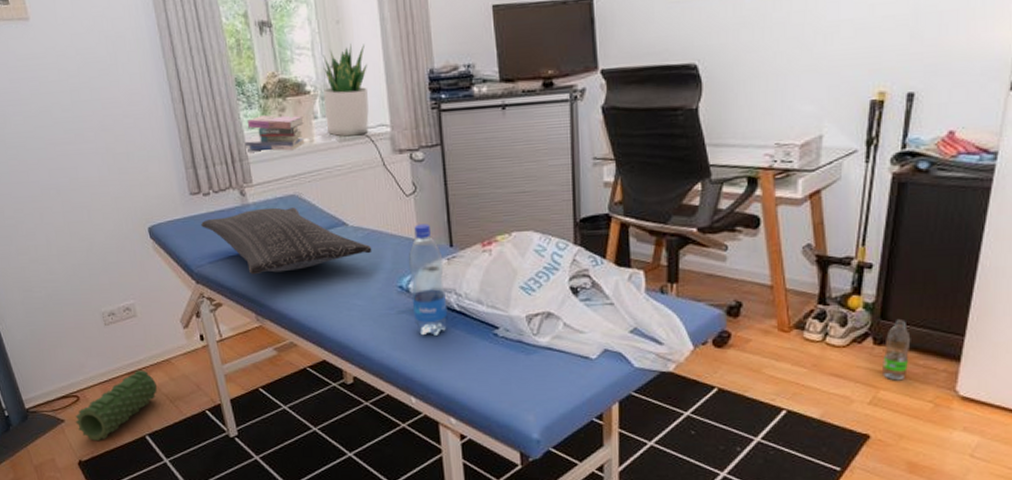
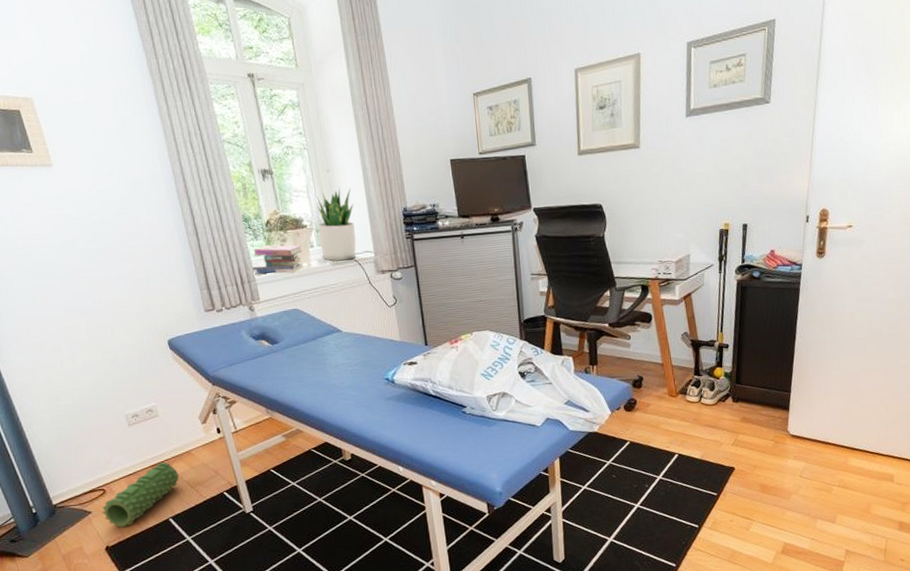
pillow: present [201,207,372,275] -> none [215,319,363,376]
bottle: present [408,224,448,336] -> none [392,328,426,417]
bottle: present [883,318,911,381] -> none [739,382,757,427]

